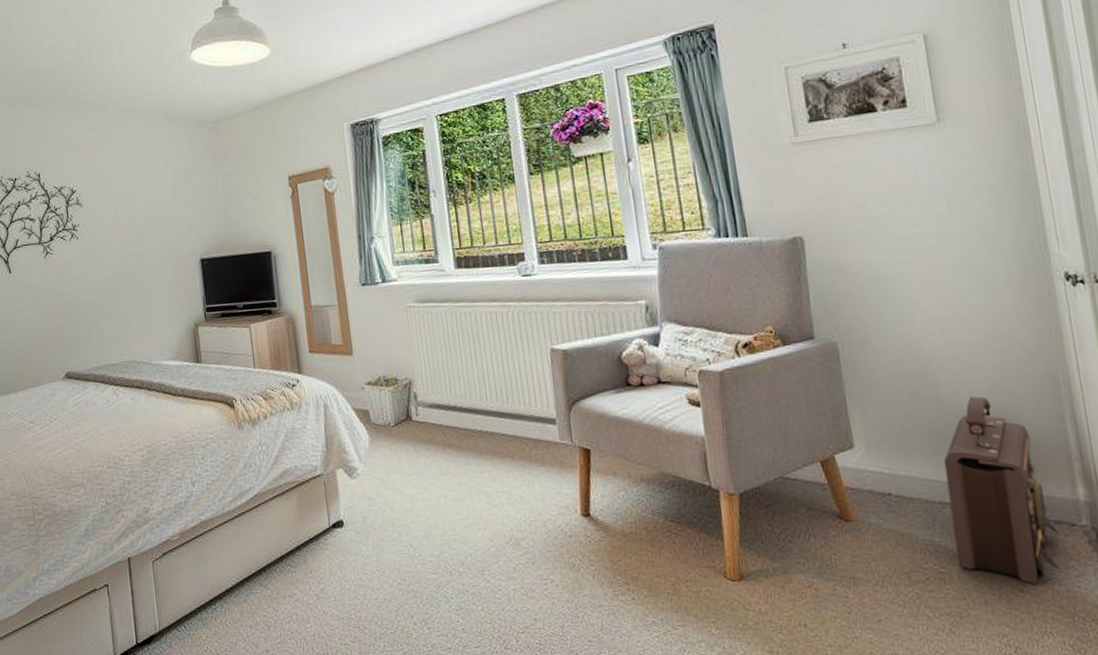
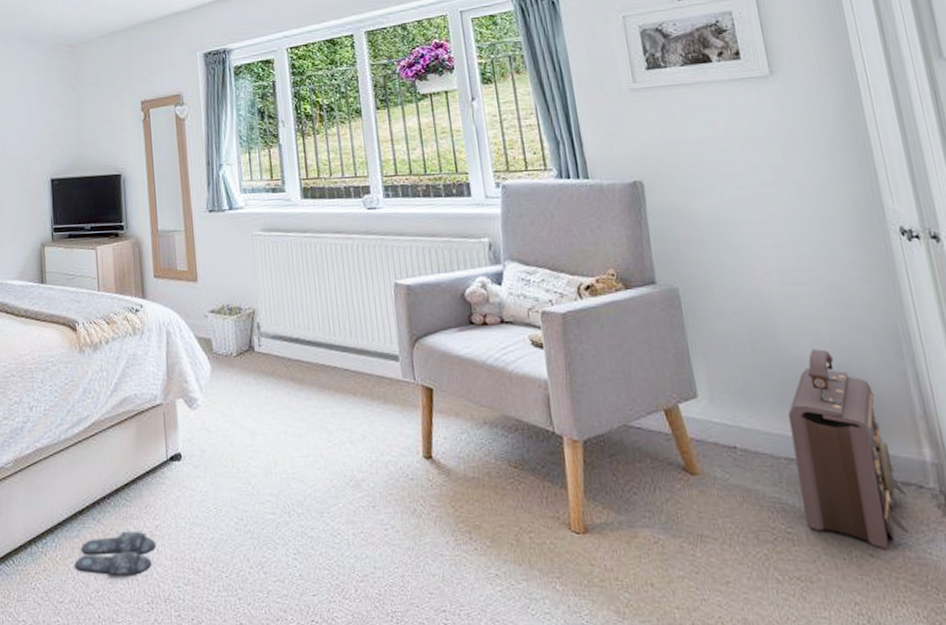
slippers: none [244,594,322,637] -> present [74,530,156,577]

